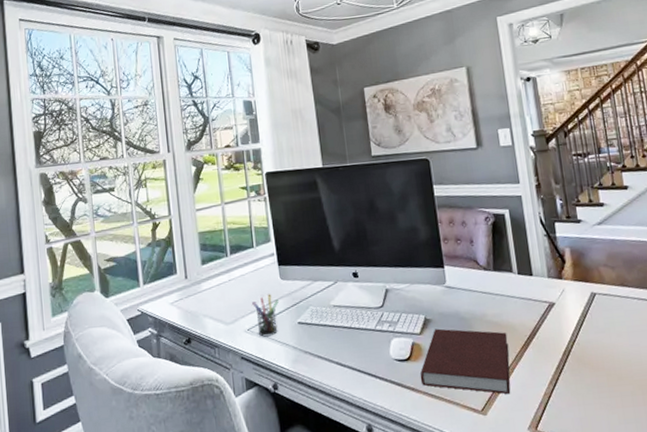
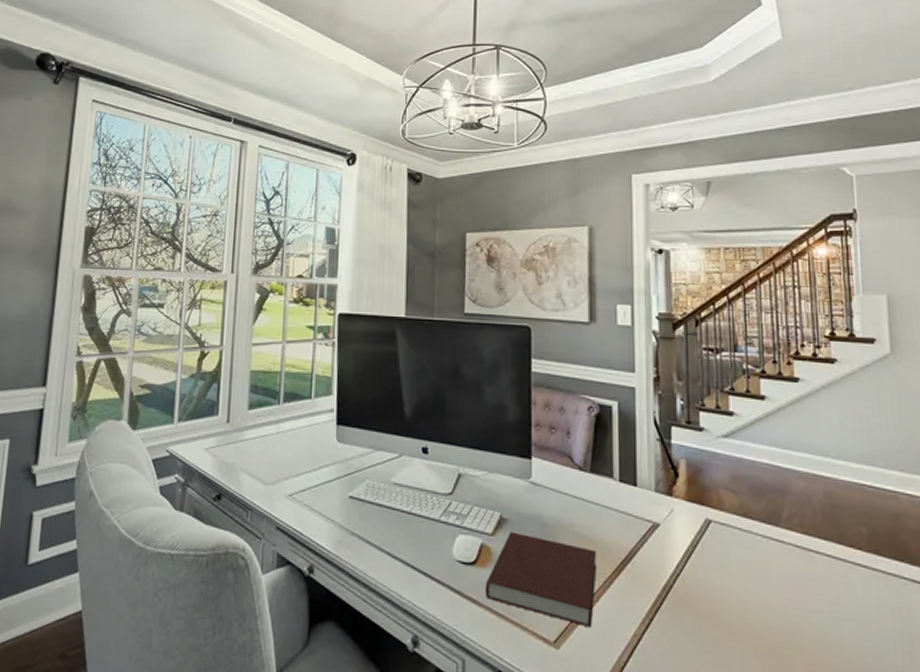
pen holder: present [252,294,279,337] -> none [299,456,330,508]

